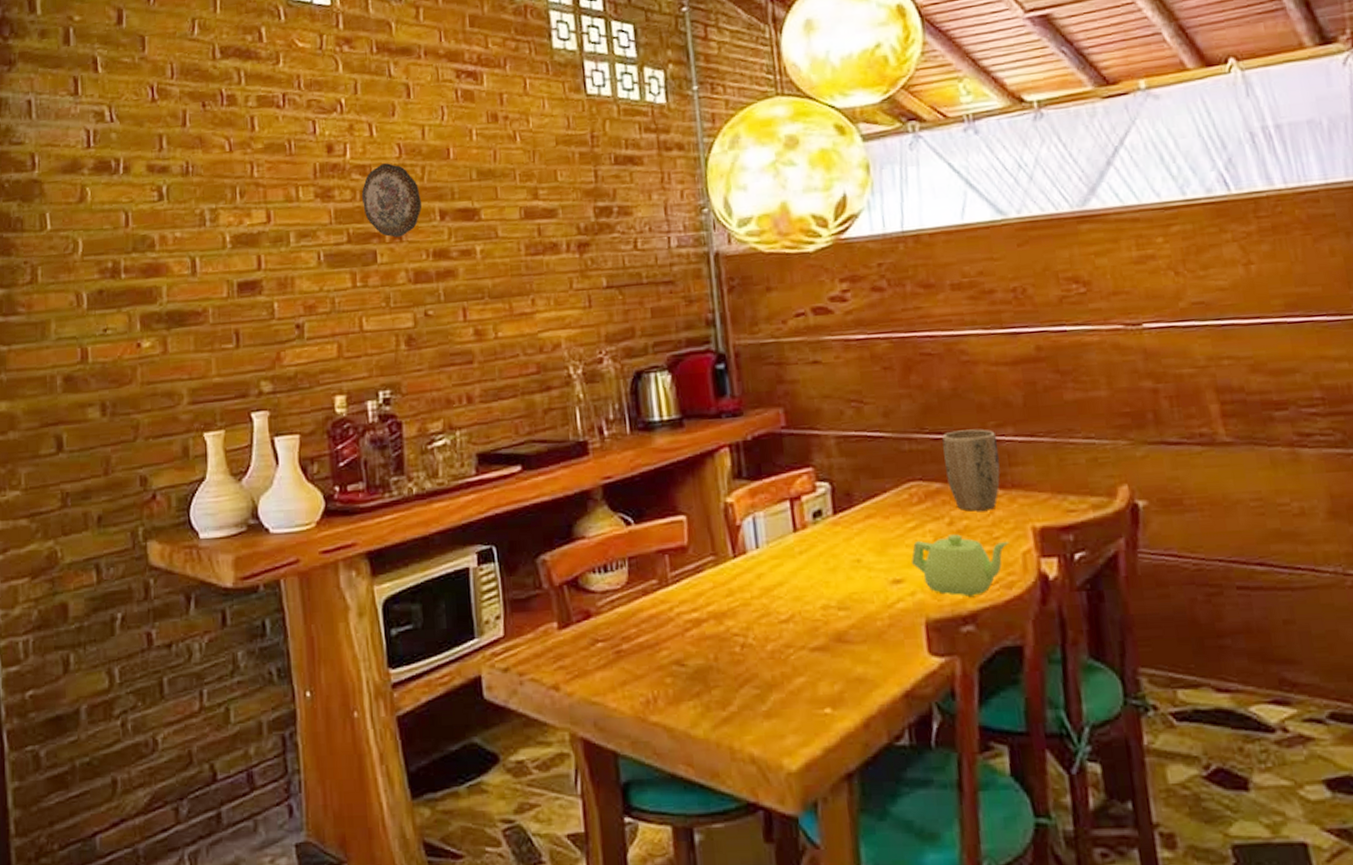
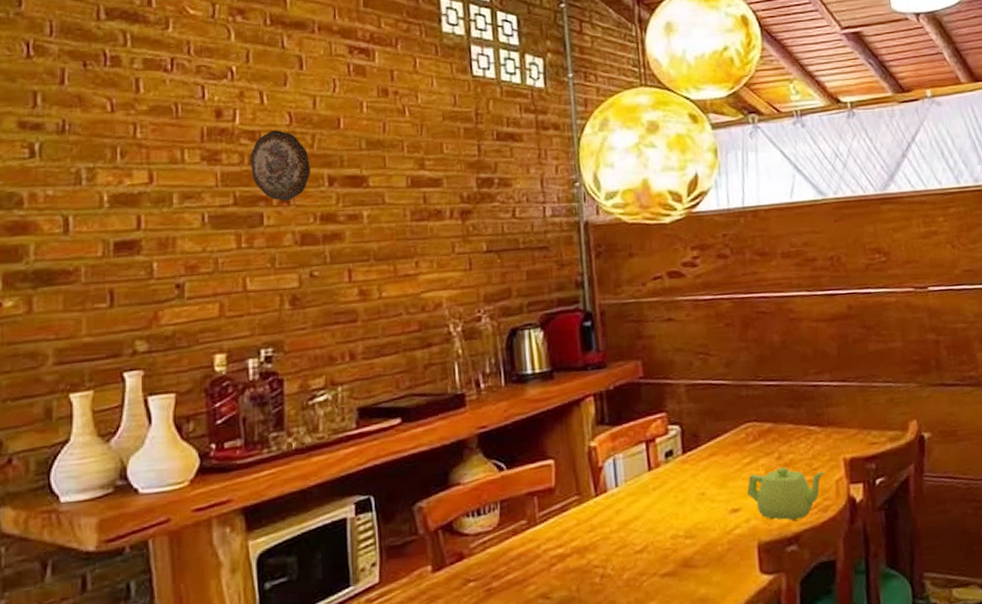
plant pot: present [942,429,1000,511] -> none [773,376,819,447]

